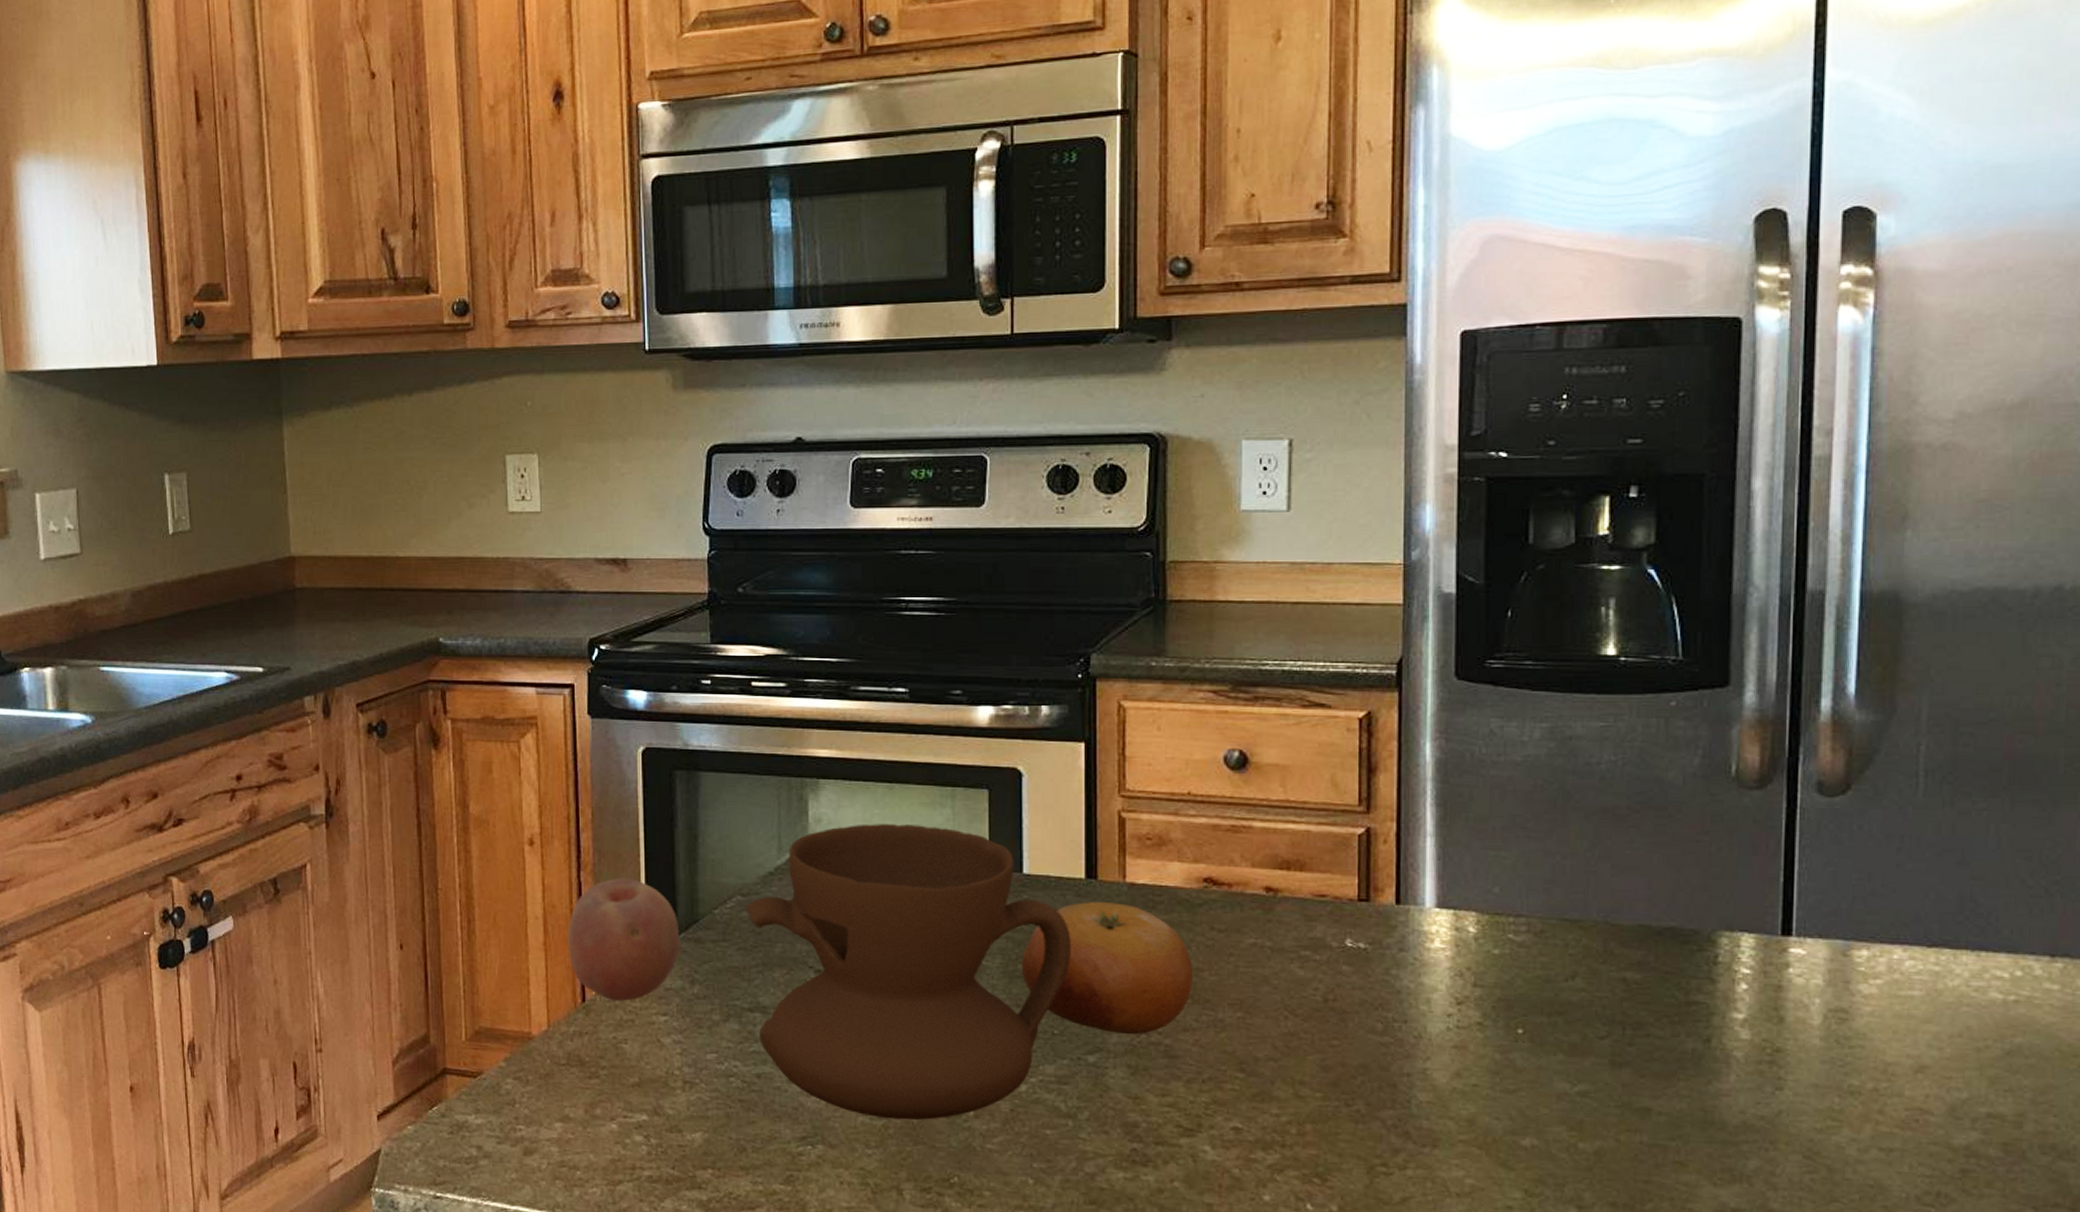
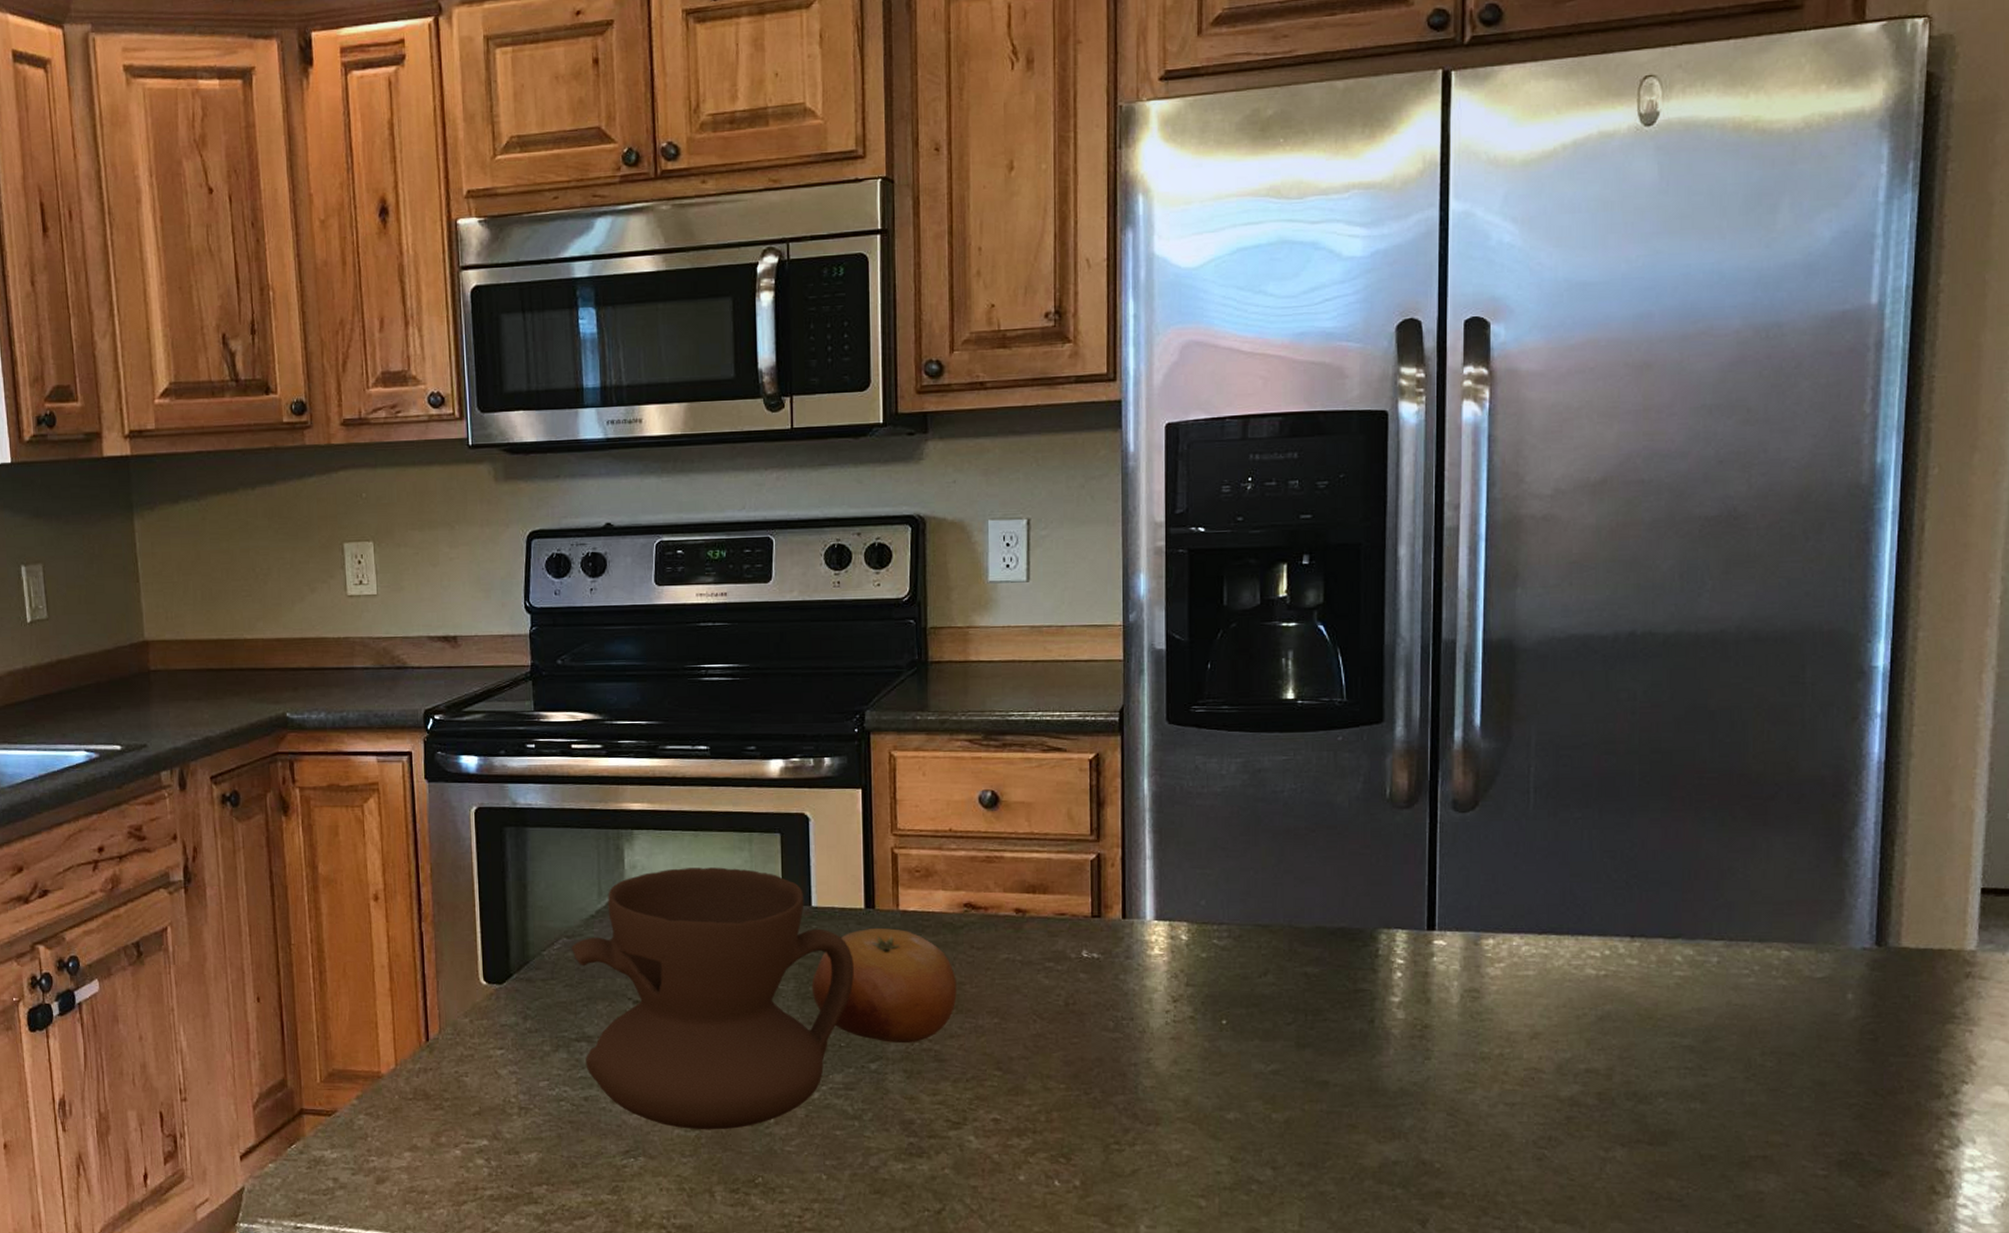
fruit: present [568,878,680,1002] -> none [411,926,513,1039]

